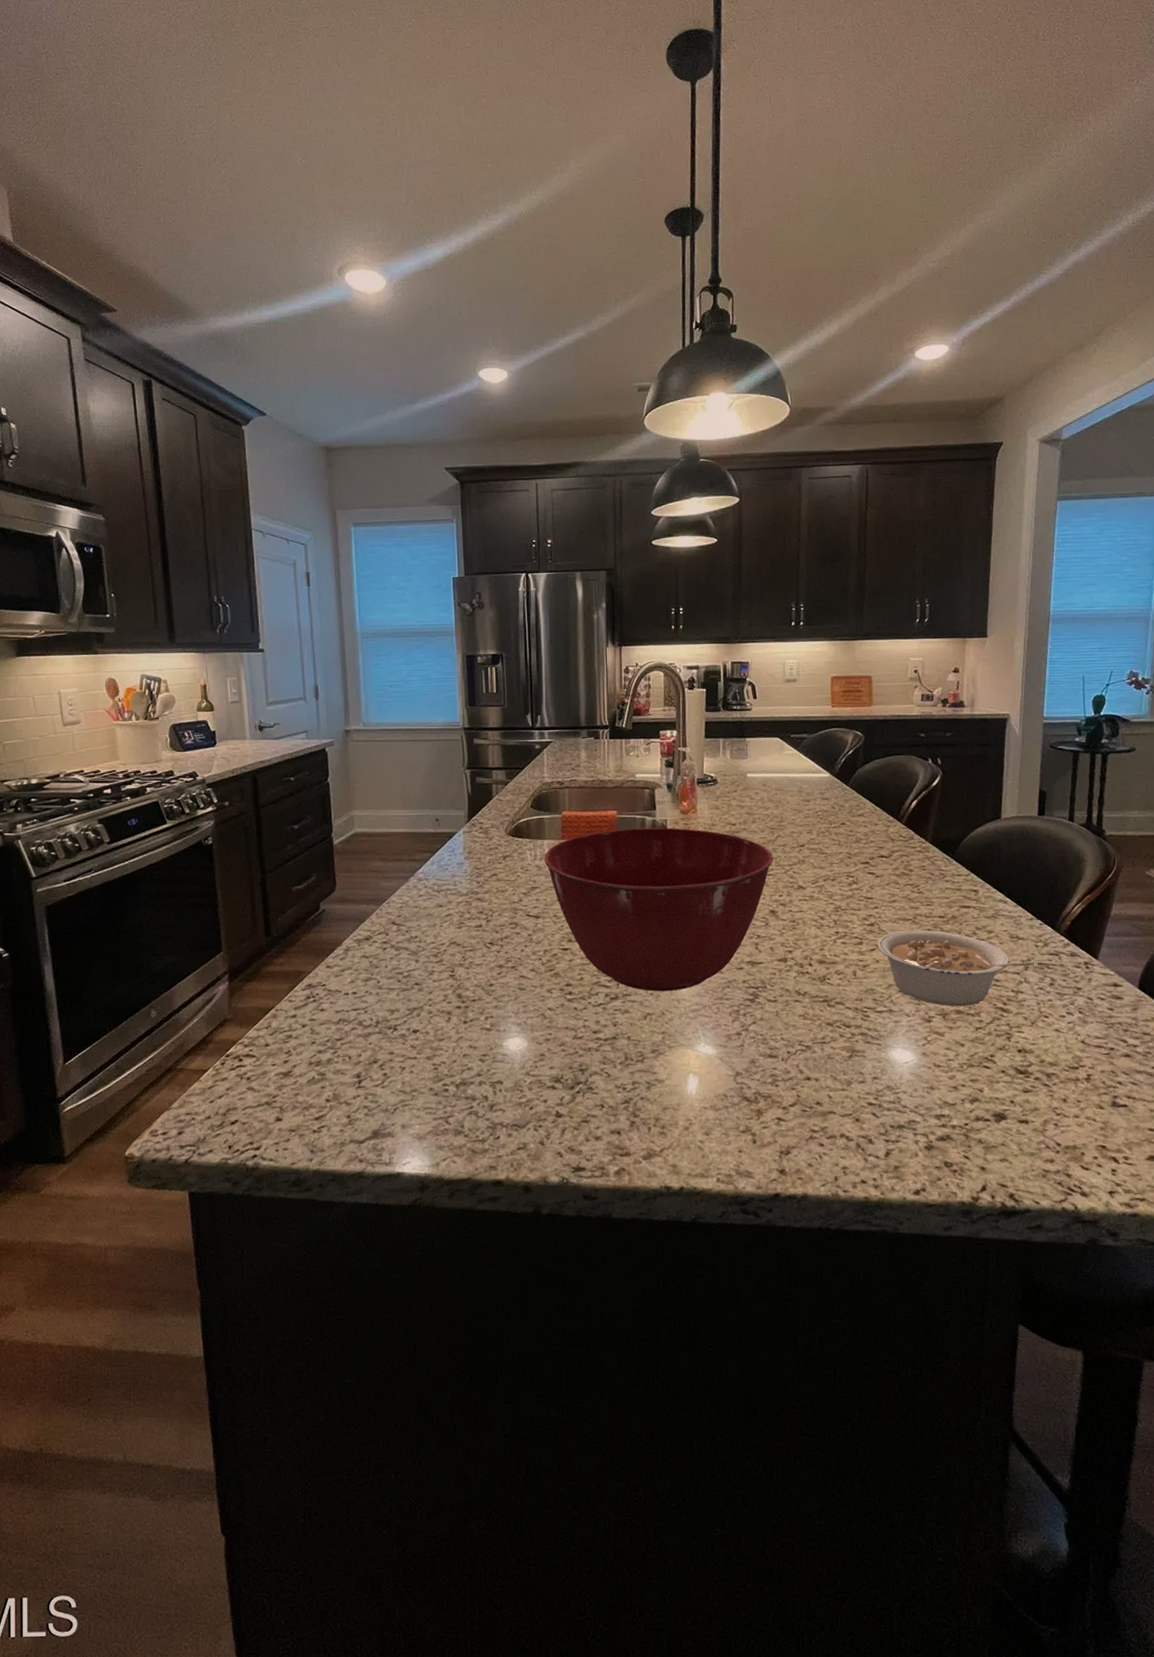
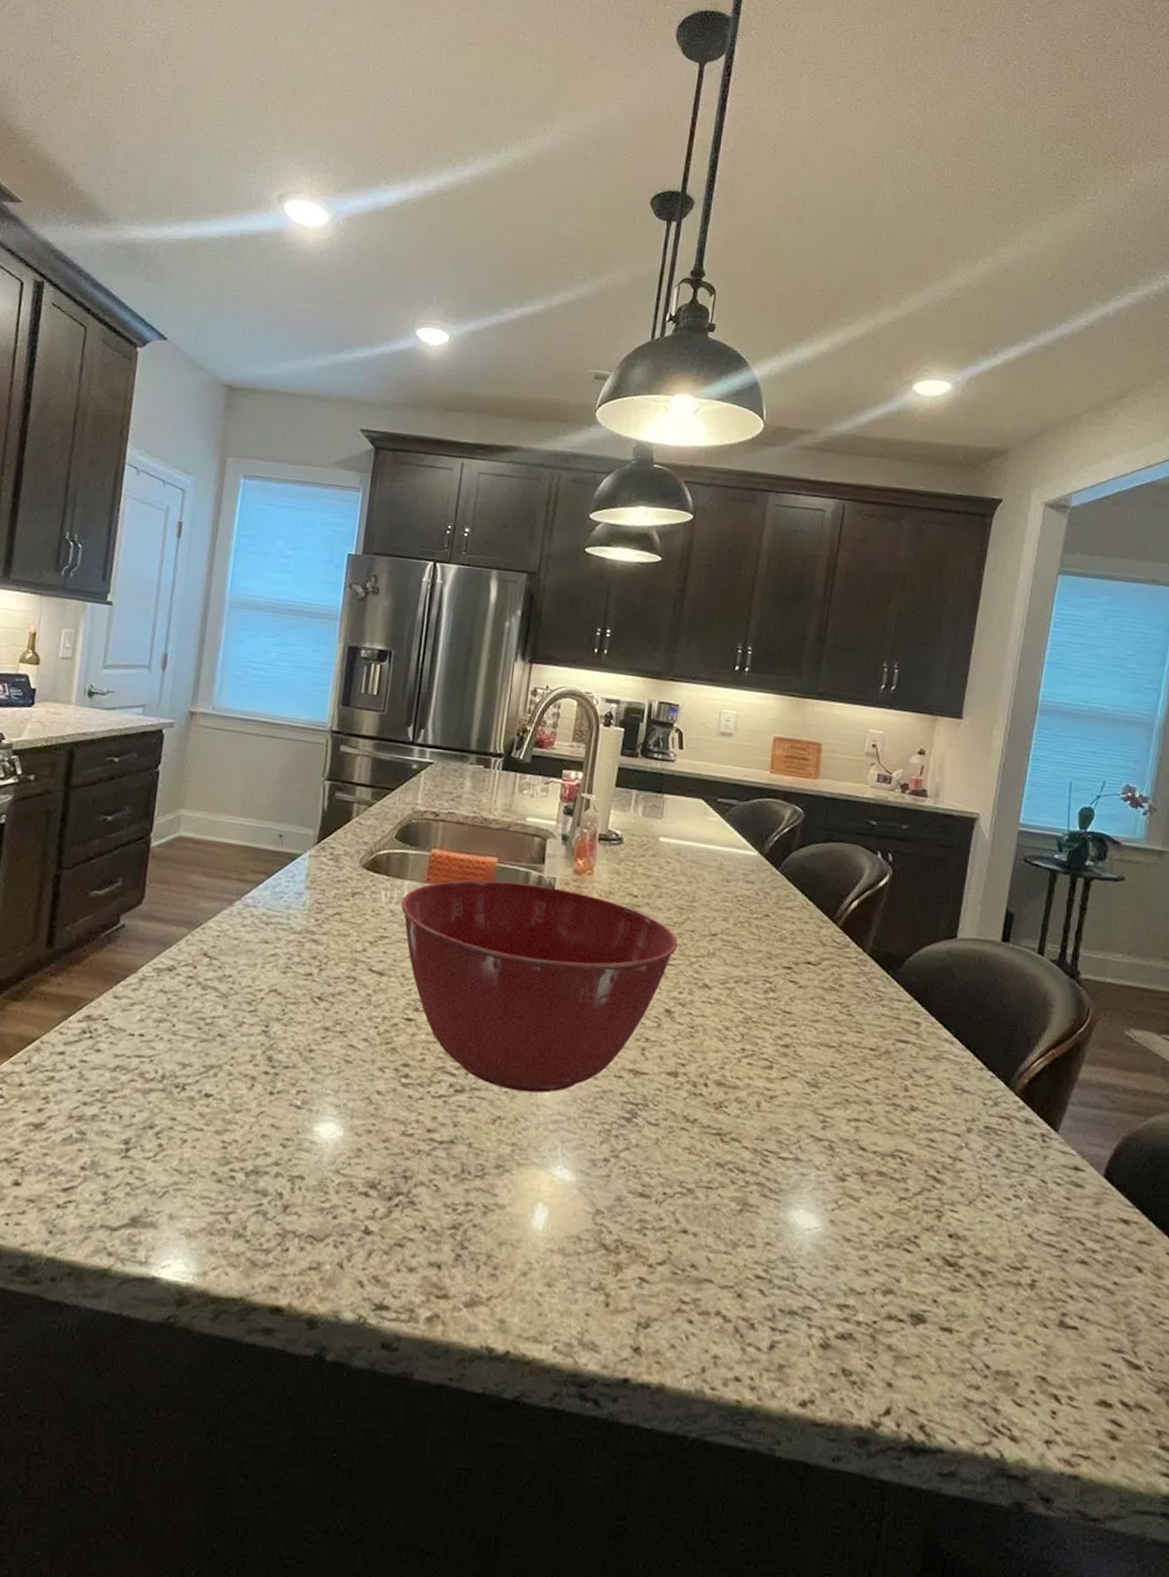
legume: present [877,930,1037,1007] -> none [790,1059,982,1168]

